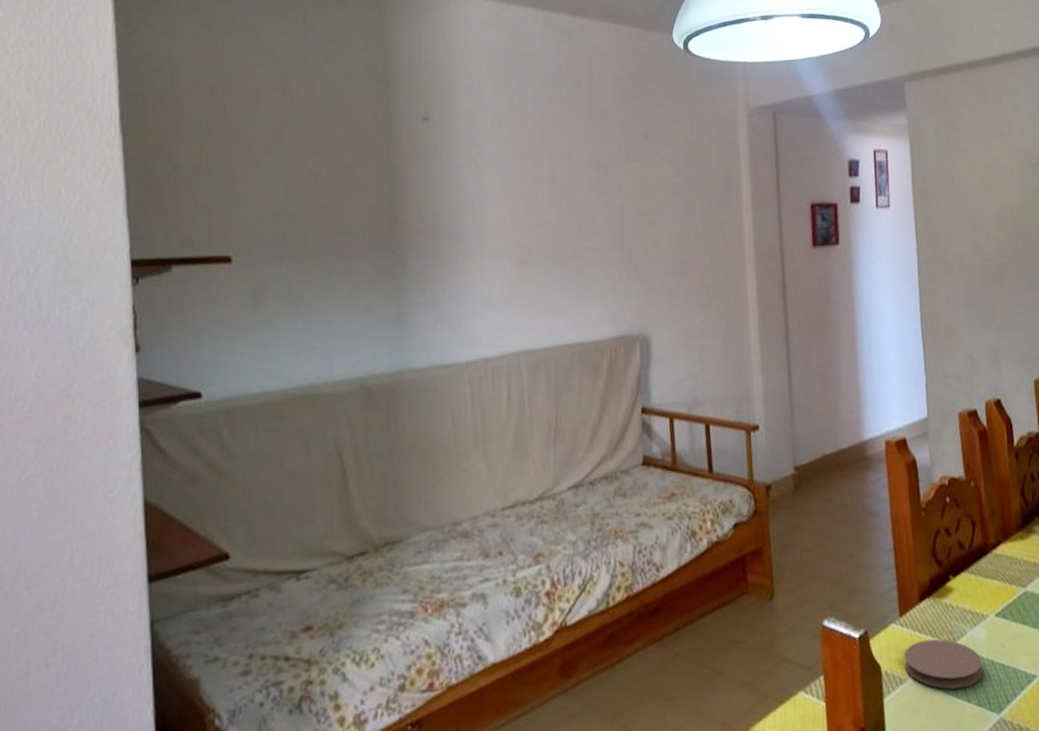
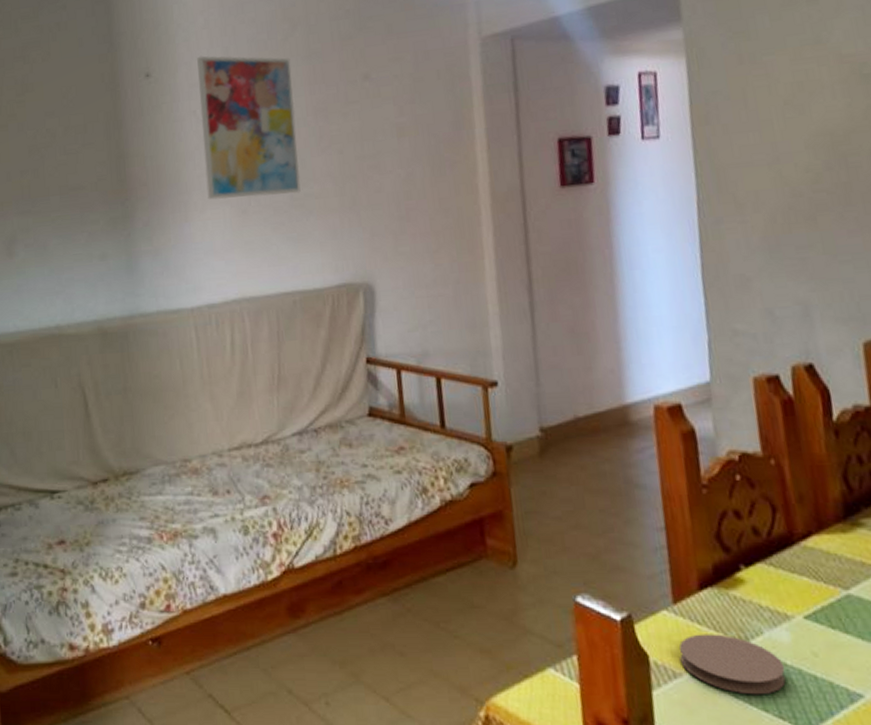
wall art: none [480,104,582,250] -> present [197,55,301,200]

